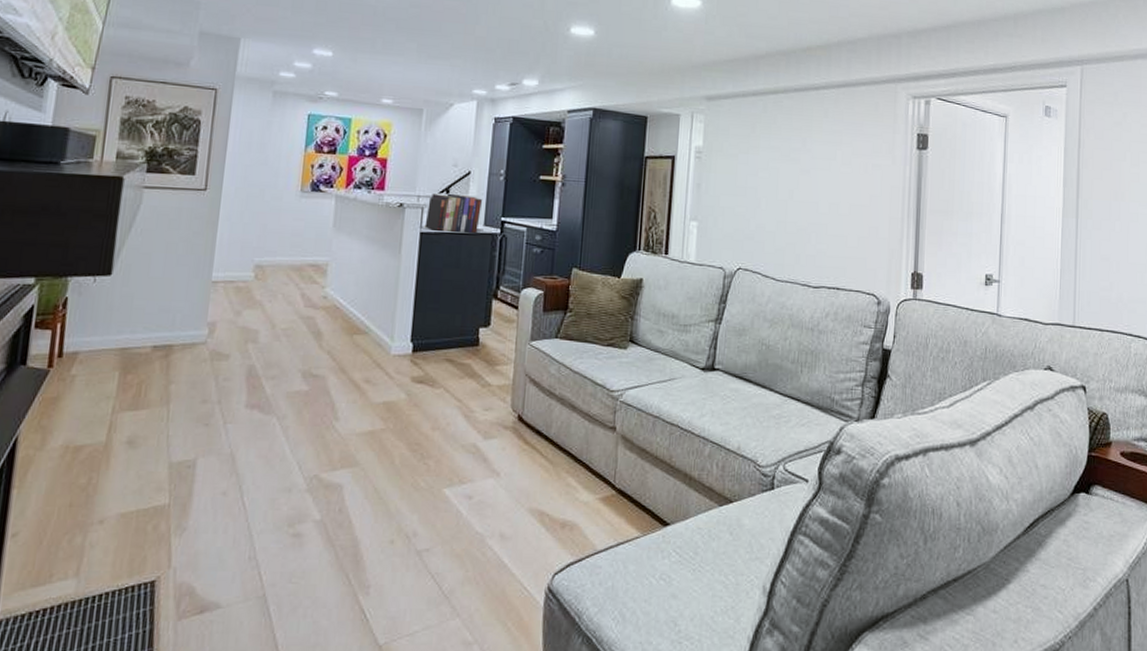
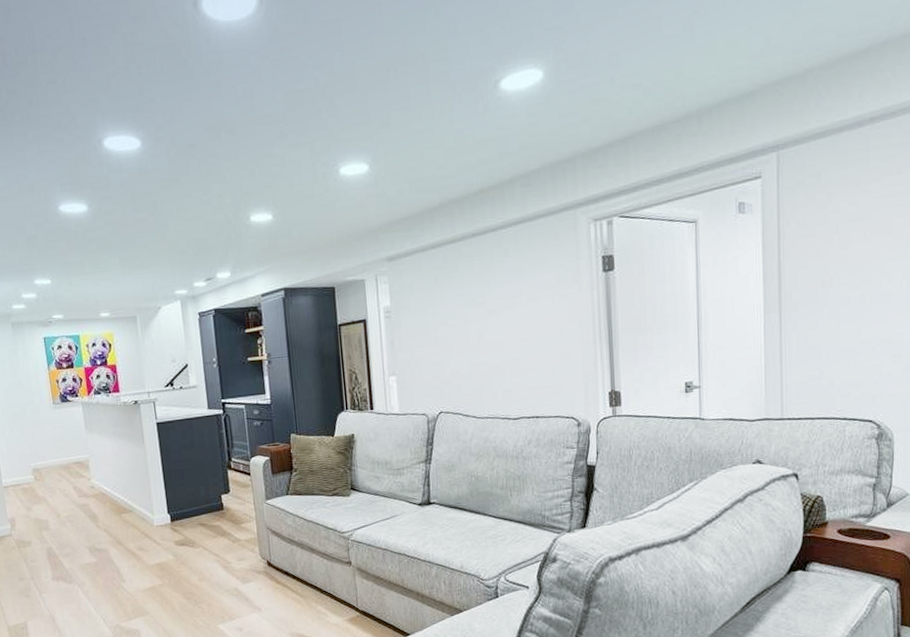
books: present [424,193,482,233] -> none [158,385,204,420]

